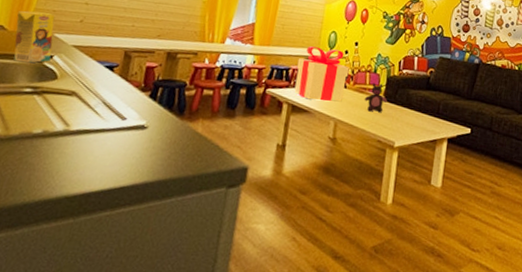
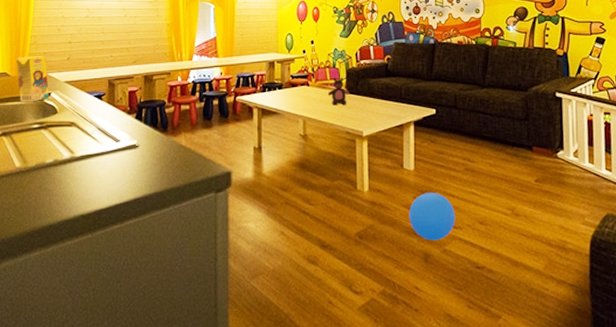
gift box: present [294,46,350,102] -> none [260,51,309,102]
ball: none [428,211,476,262] -> present [408,192,456,241]

